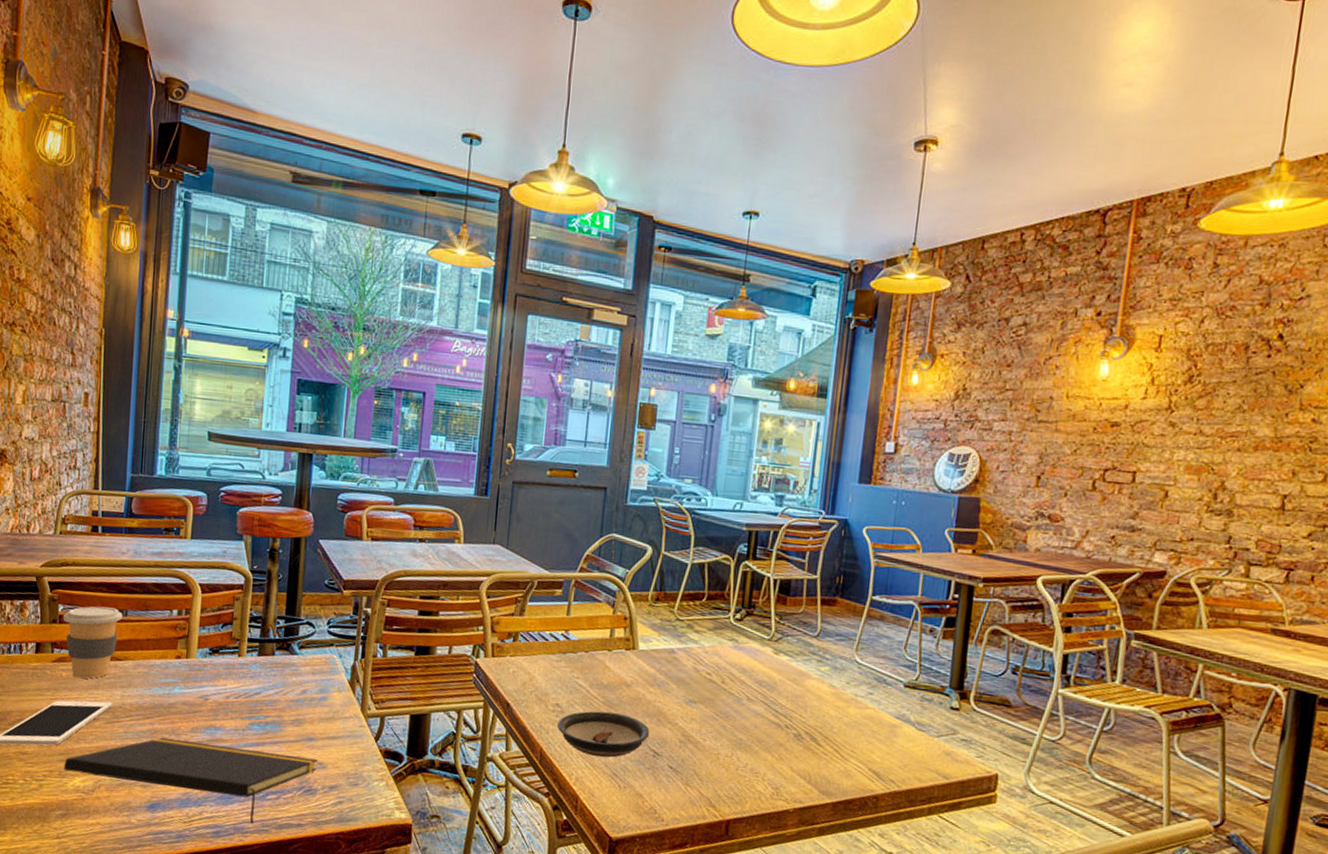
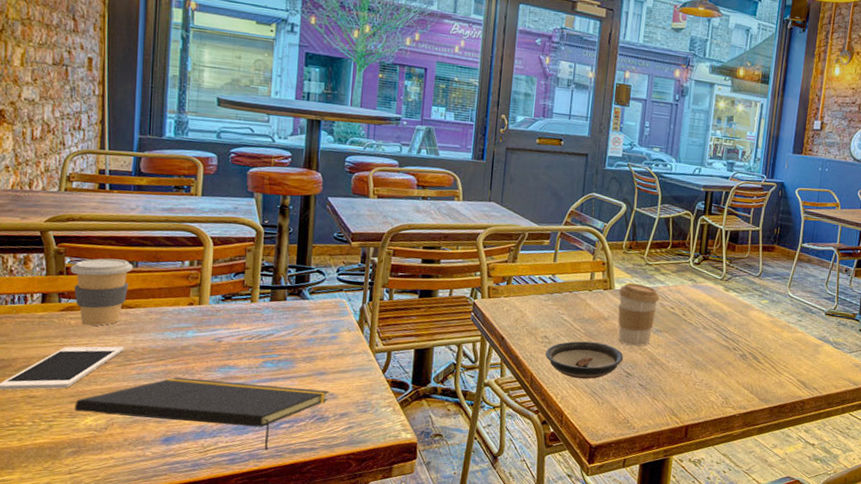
coffee cup: none [643,641,693,720] -> present [618,282,660,346]

